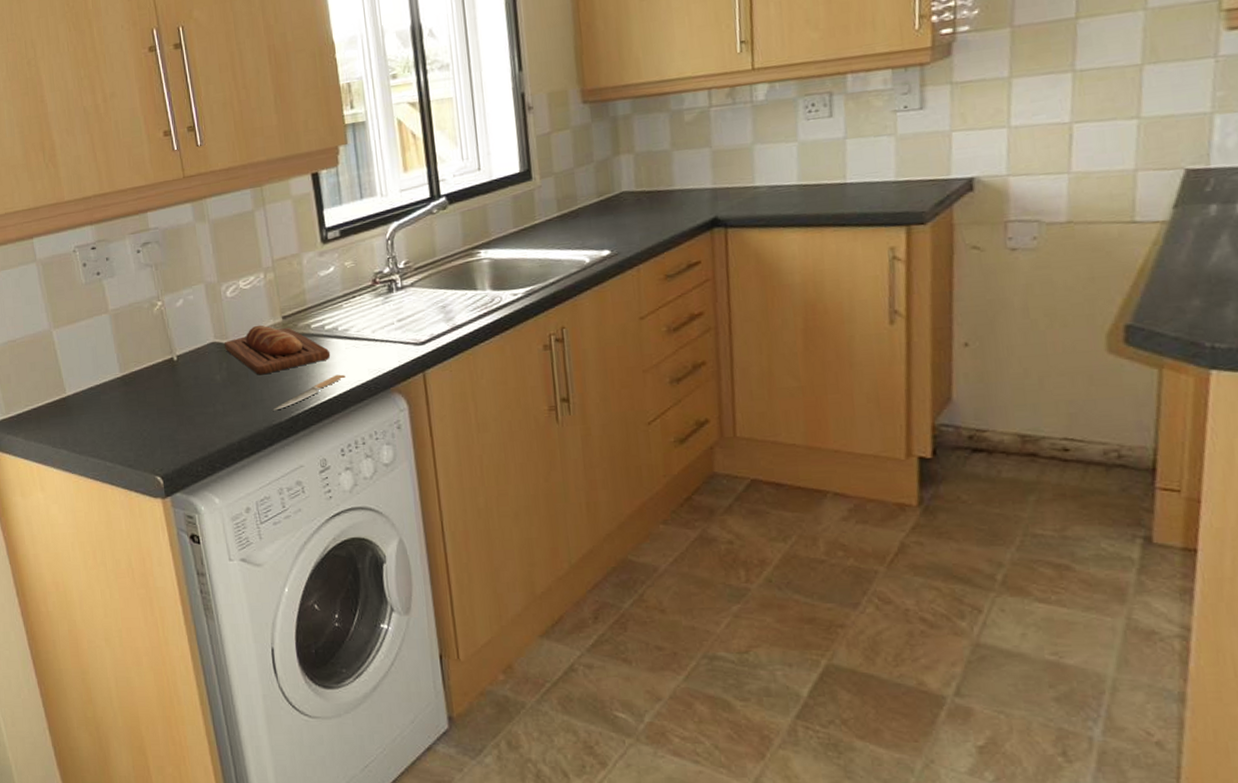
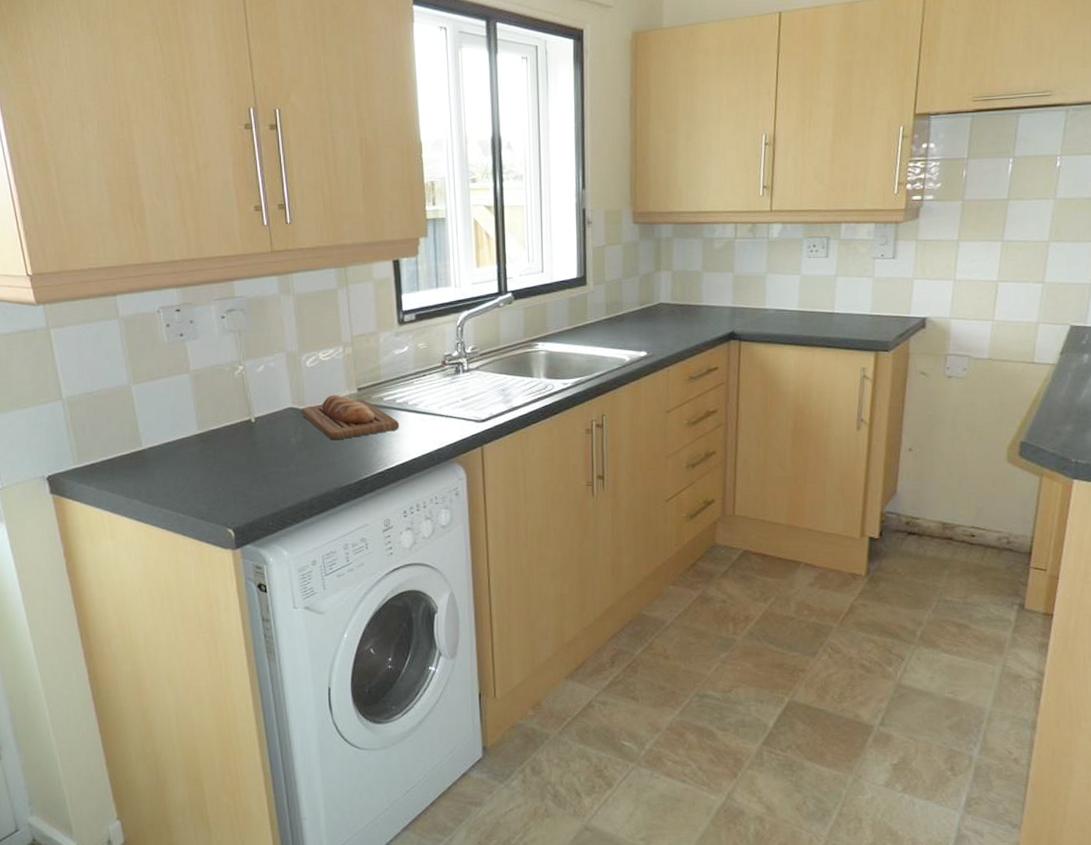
kitchen knife: present [272,374,346,411] -> none [343,444,412,474]

